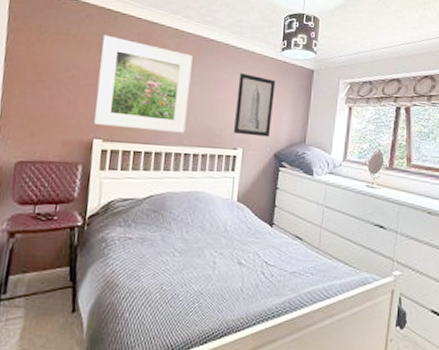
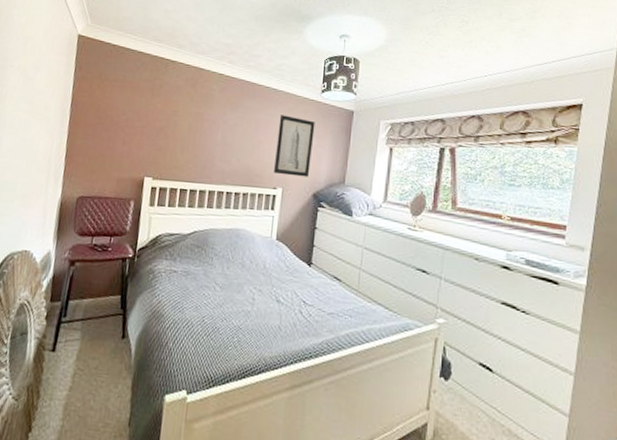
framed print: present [94,34,193,133] -> none [145,80,236,173]

